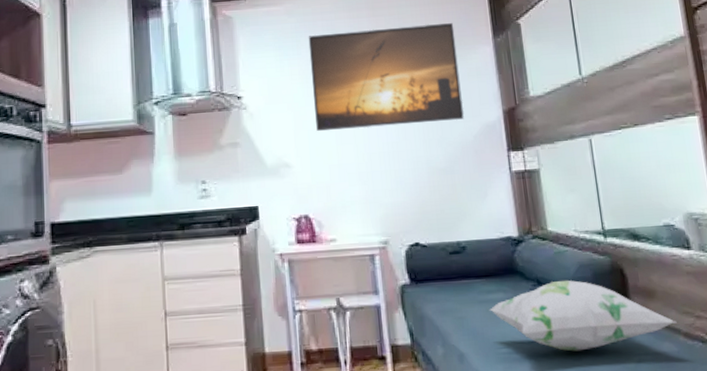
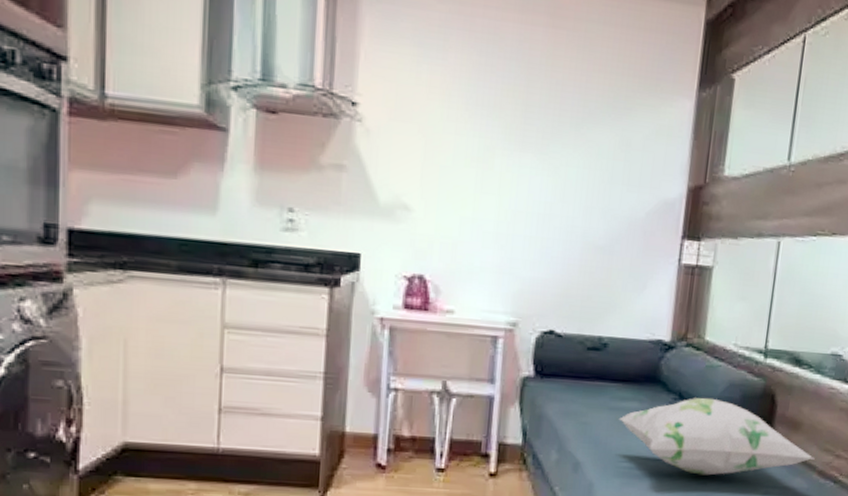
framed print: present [308,23,464,132] -> none [452,36,653,190]

